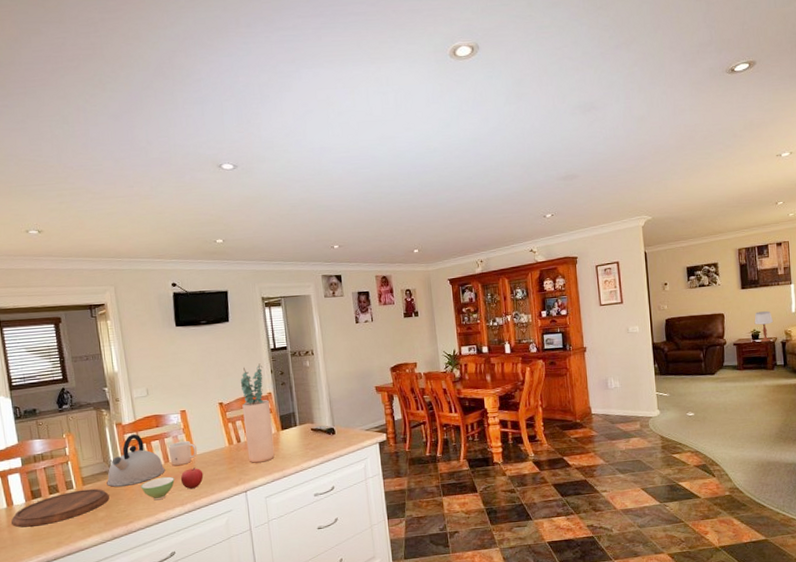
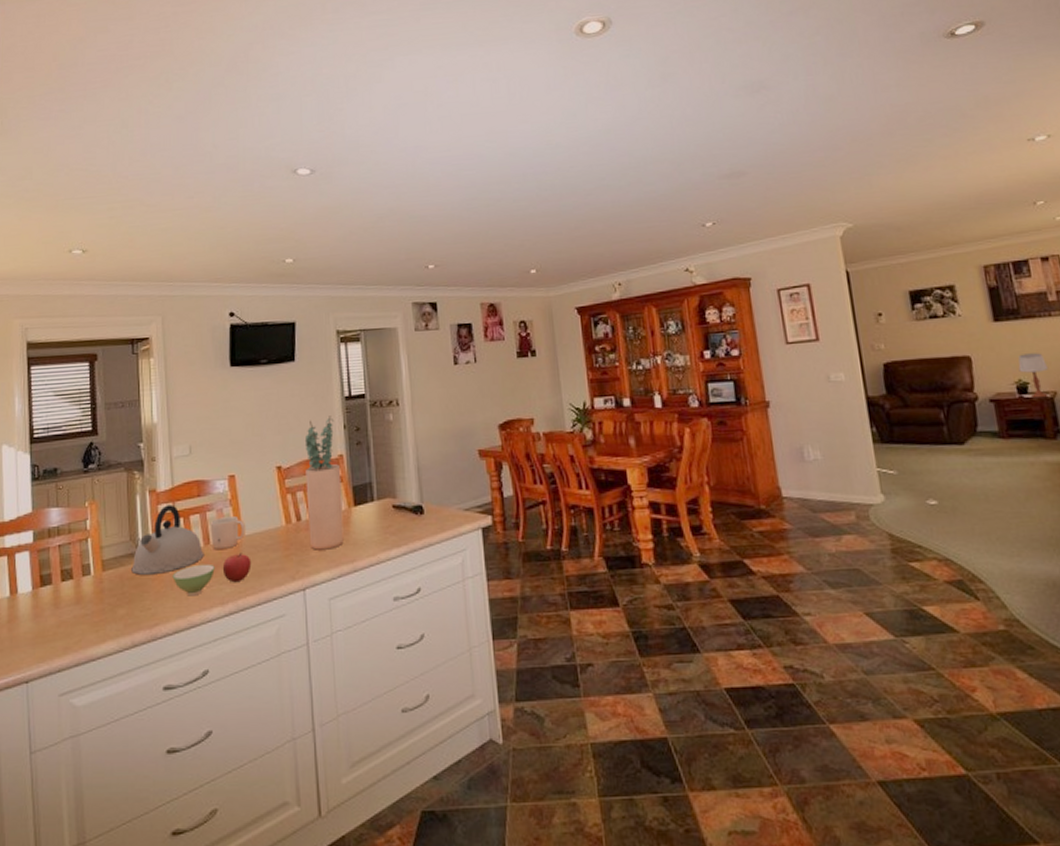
cutting board: present [11,488,109,528] -> none [13,576,133,624]

